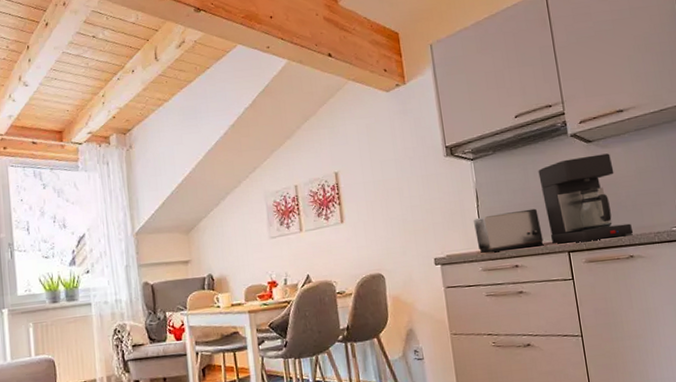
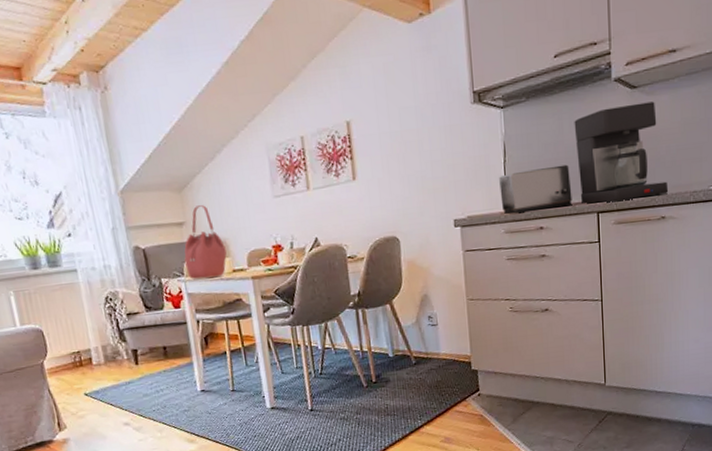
handbag: none [188,245,226,313] -> present [184,205,227,279]

